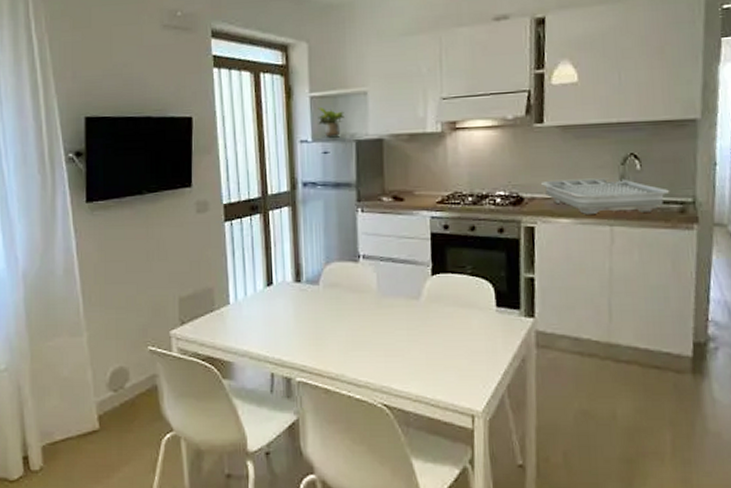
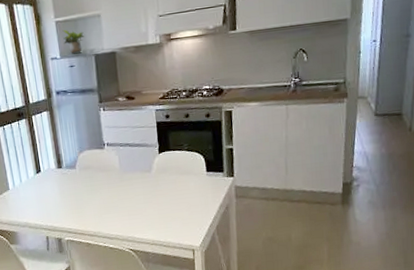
dish rack: present [540,178,670,214] -> none [235,69,328,98]

